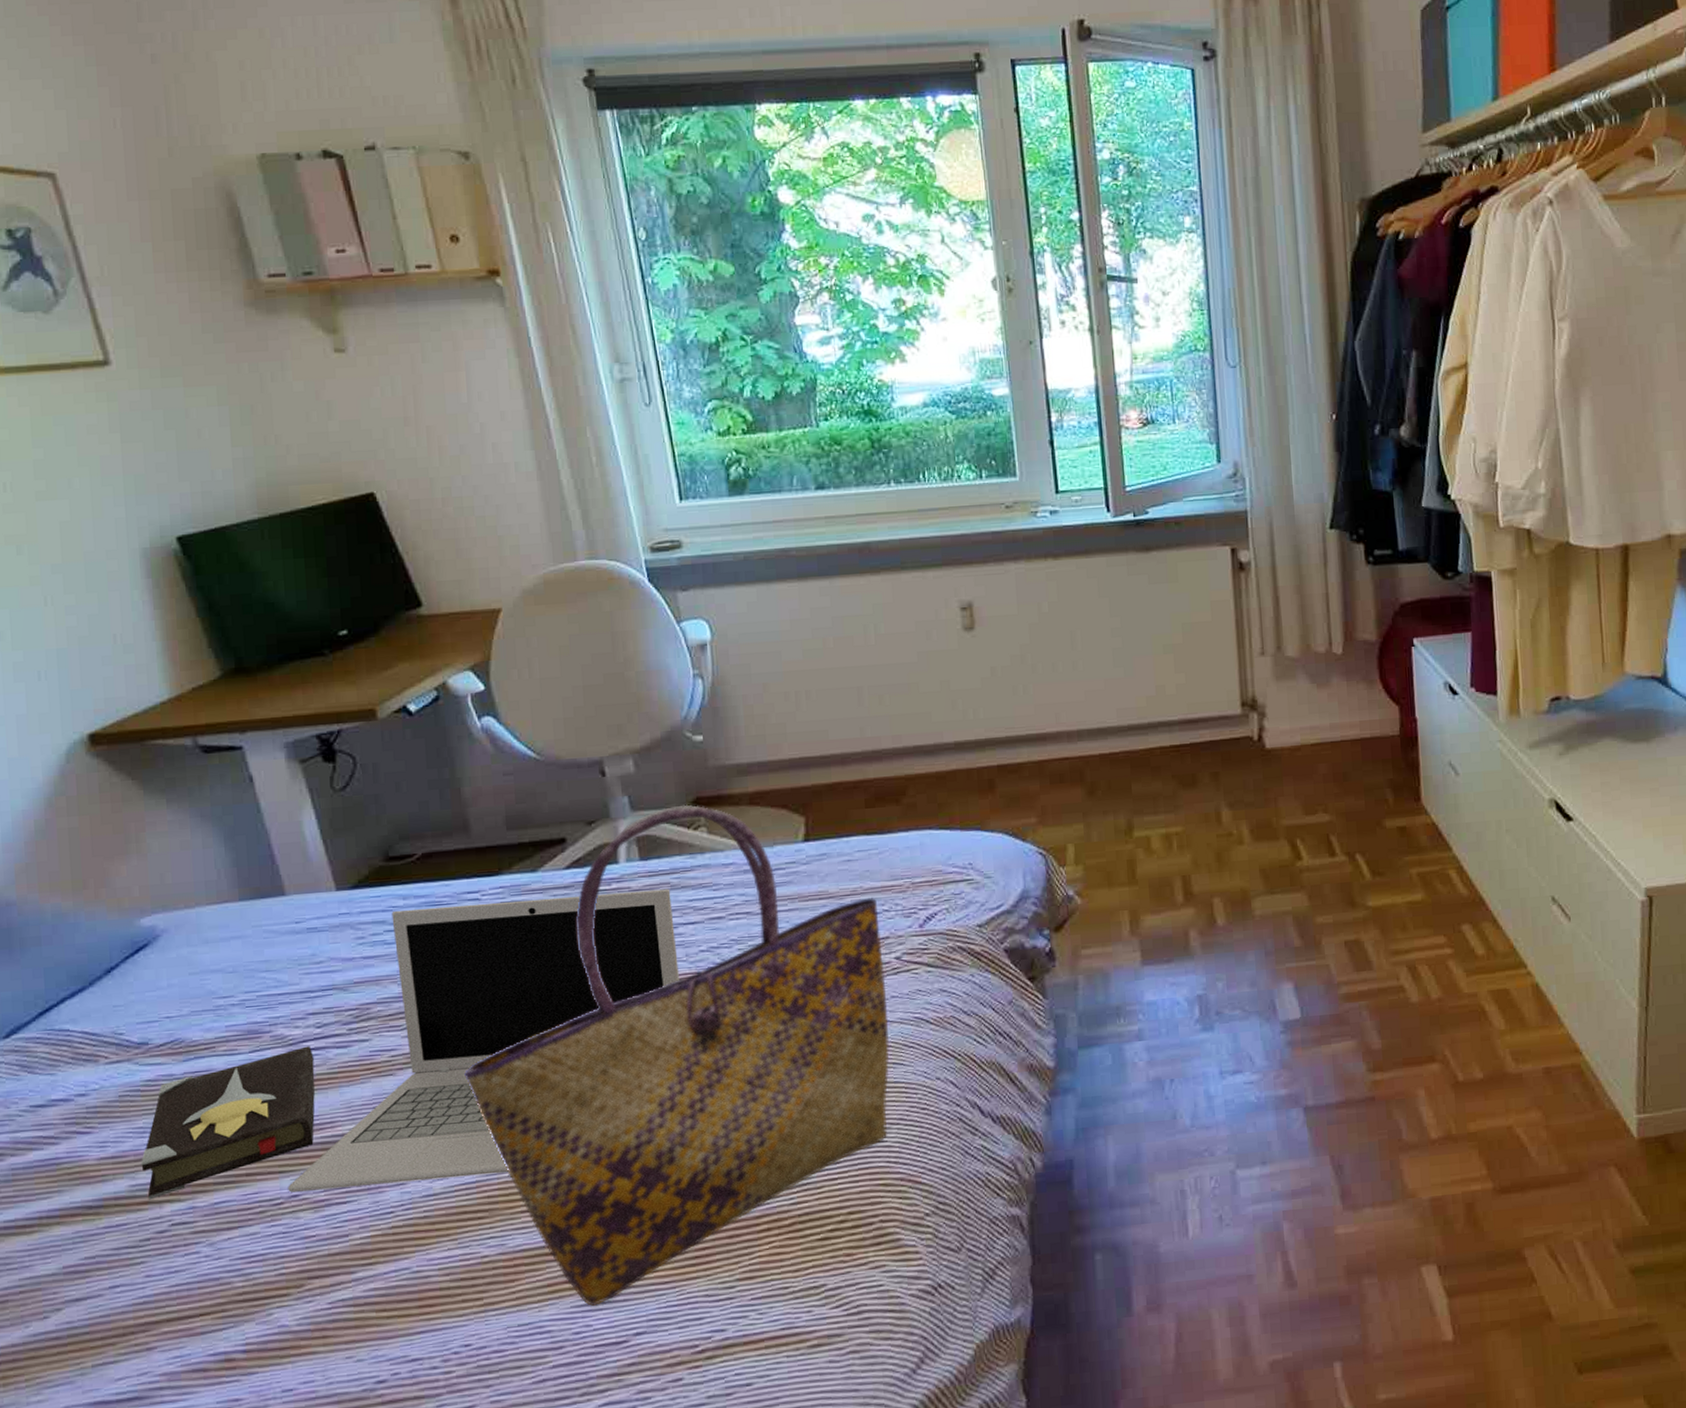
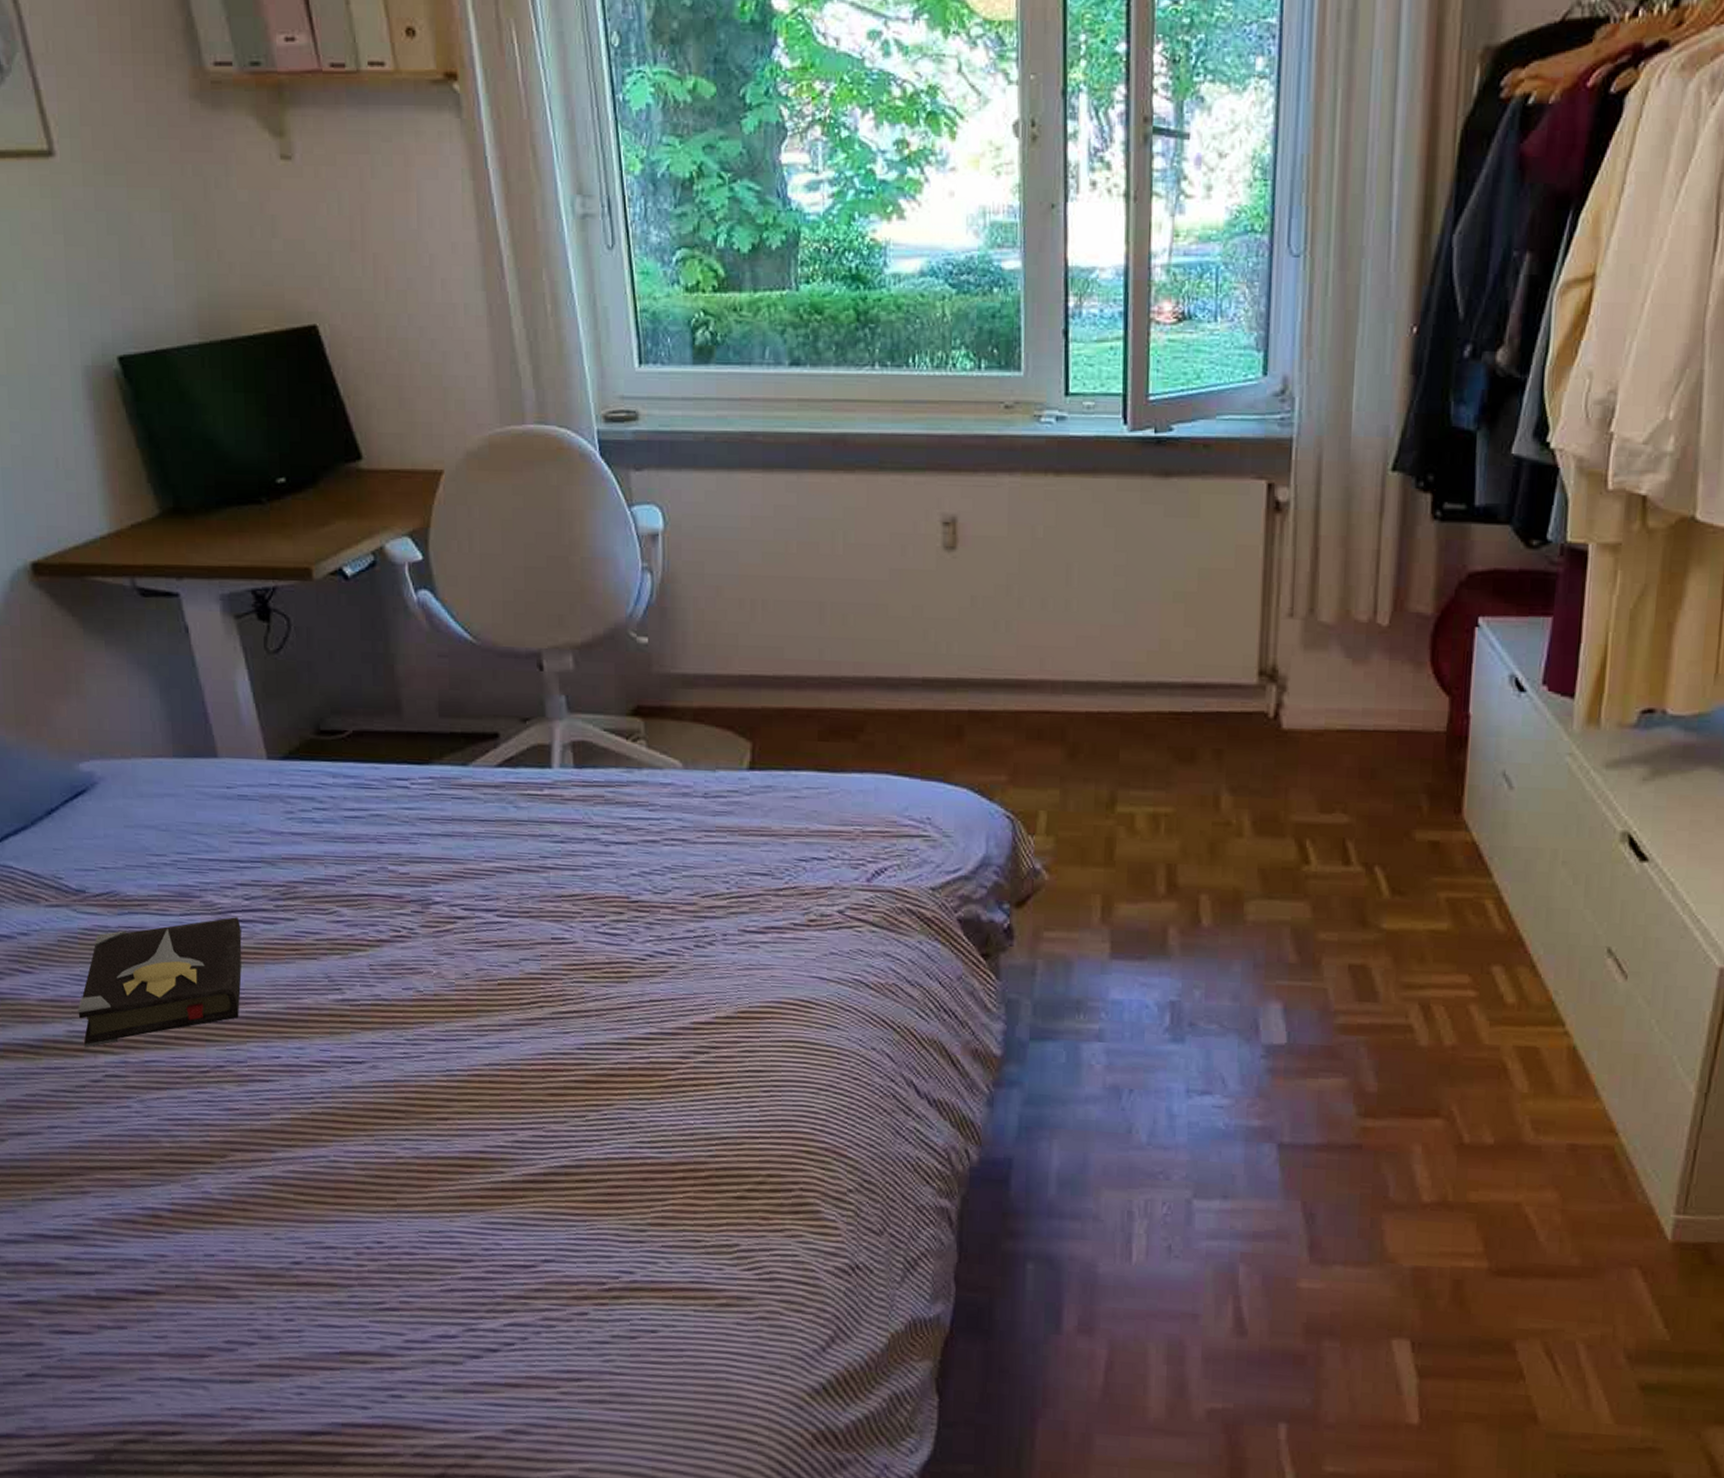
laptop: present [288,888,679,1192] -> none [214,788,608,1077]
tote bag: present [464,804,890,1306] -> none [387,712,826,1225]

